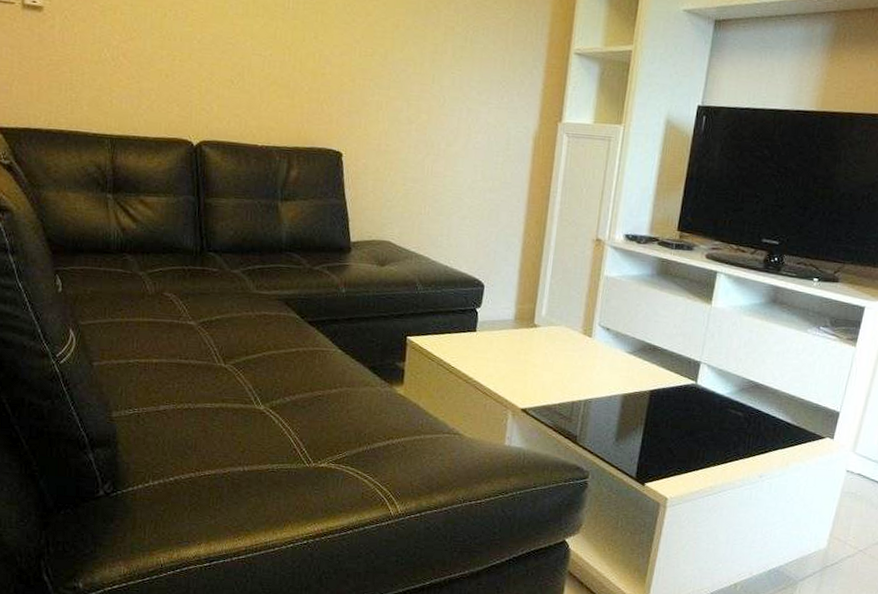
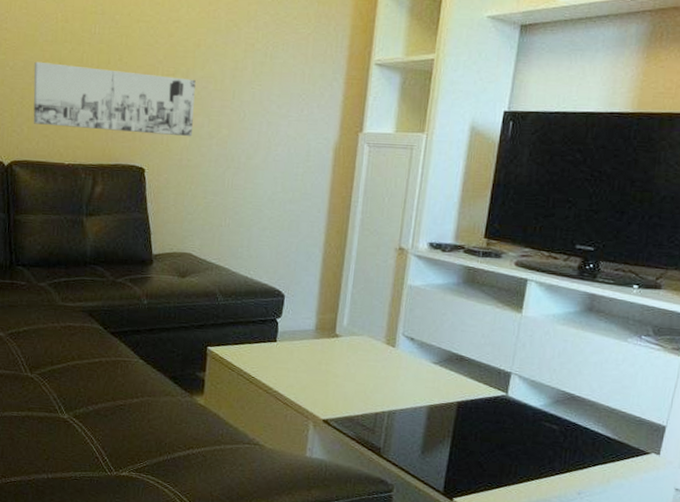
wall art: none [223,35,394,122] -> present [33,61,196,137]

